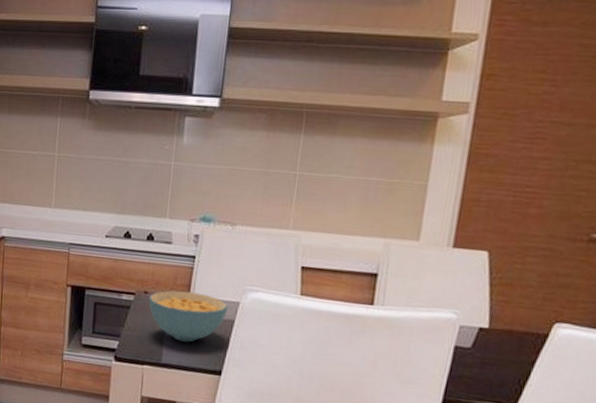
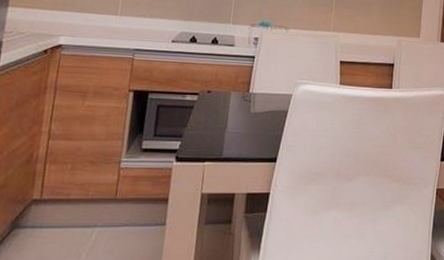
cereal bowl: present [148,290,228,343] -> none [211,88,282,135]

